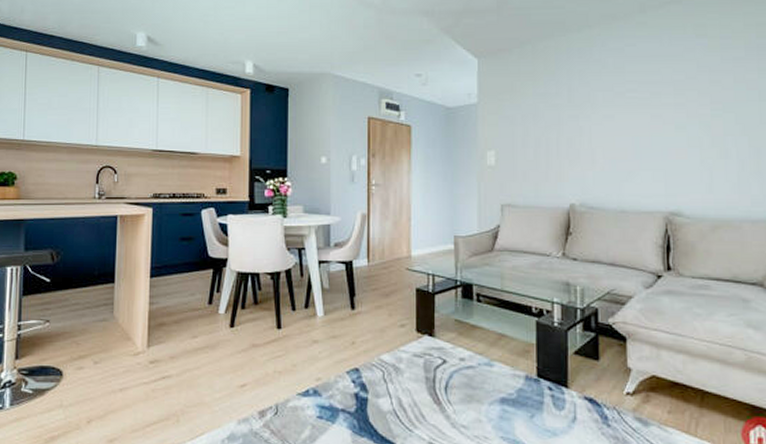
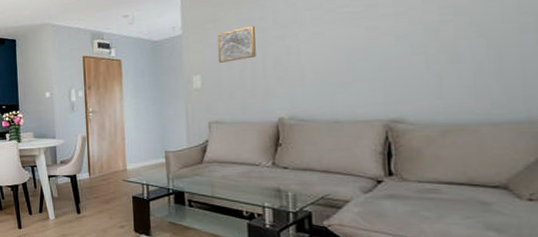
wall art: none [513,101,551,139] -> present [217,25,256,63]

